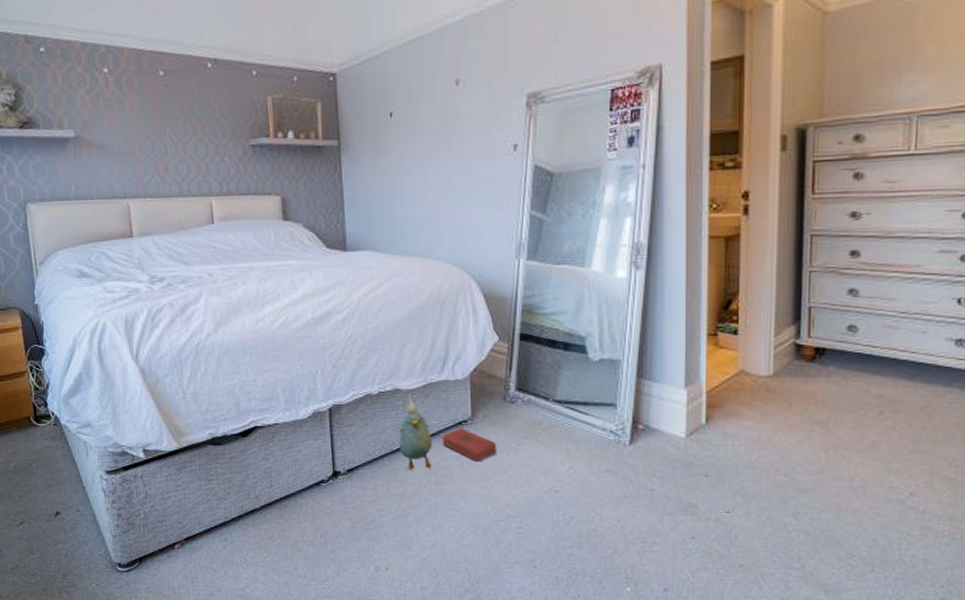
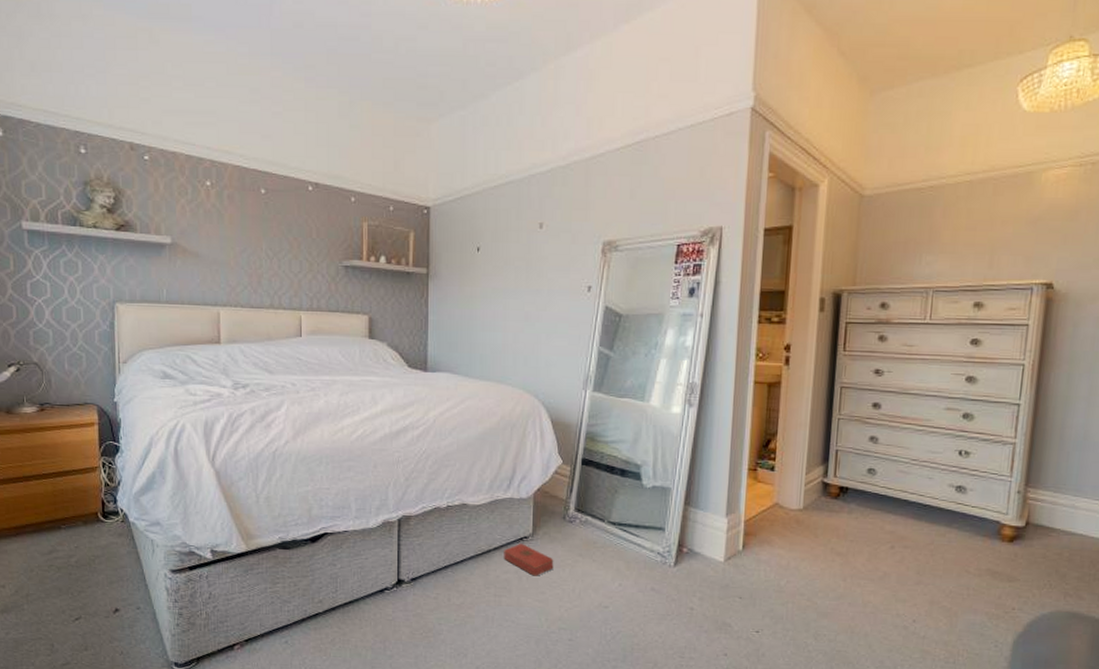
plush toy: present [398,394,433,471] -> none [463,509,493,582]

